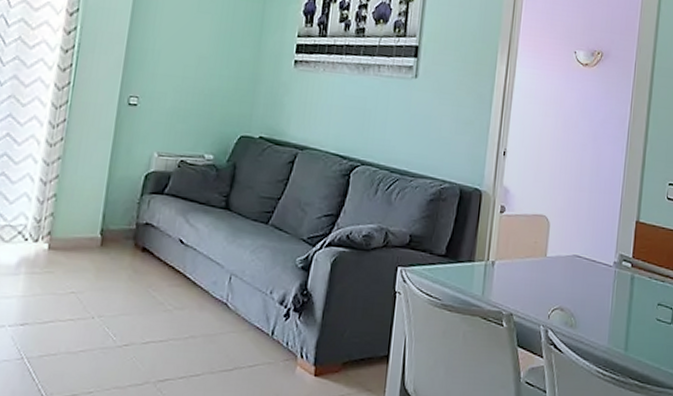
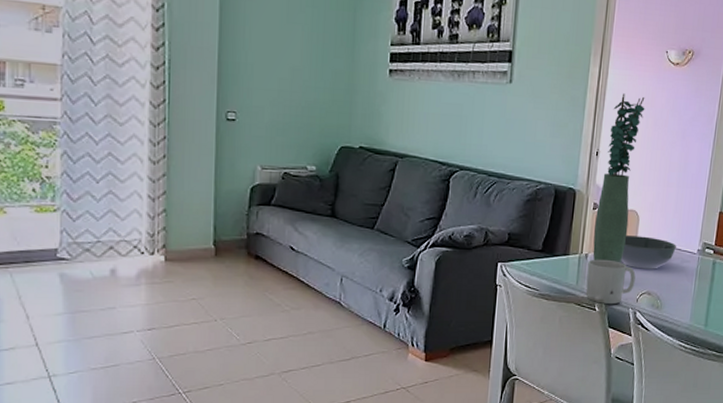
mug: none [492,267,547,321] -> present [585,259,636,305]
vase: none [500,92,554,274] -> present [592,93,645,263]
bowl: none [531,243,590,283] -> present [621,236,676,271]

